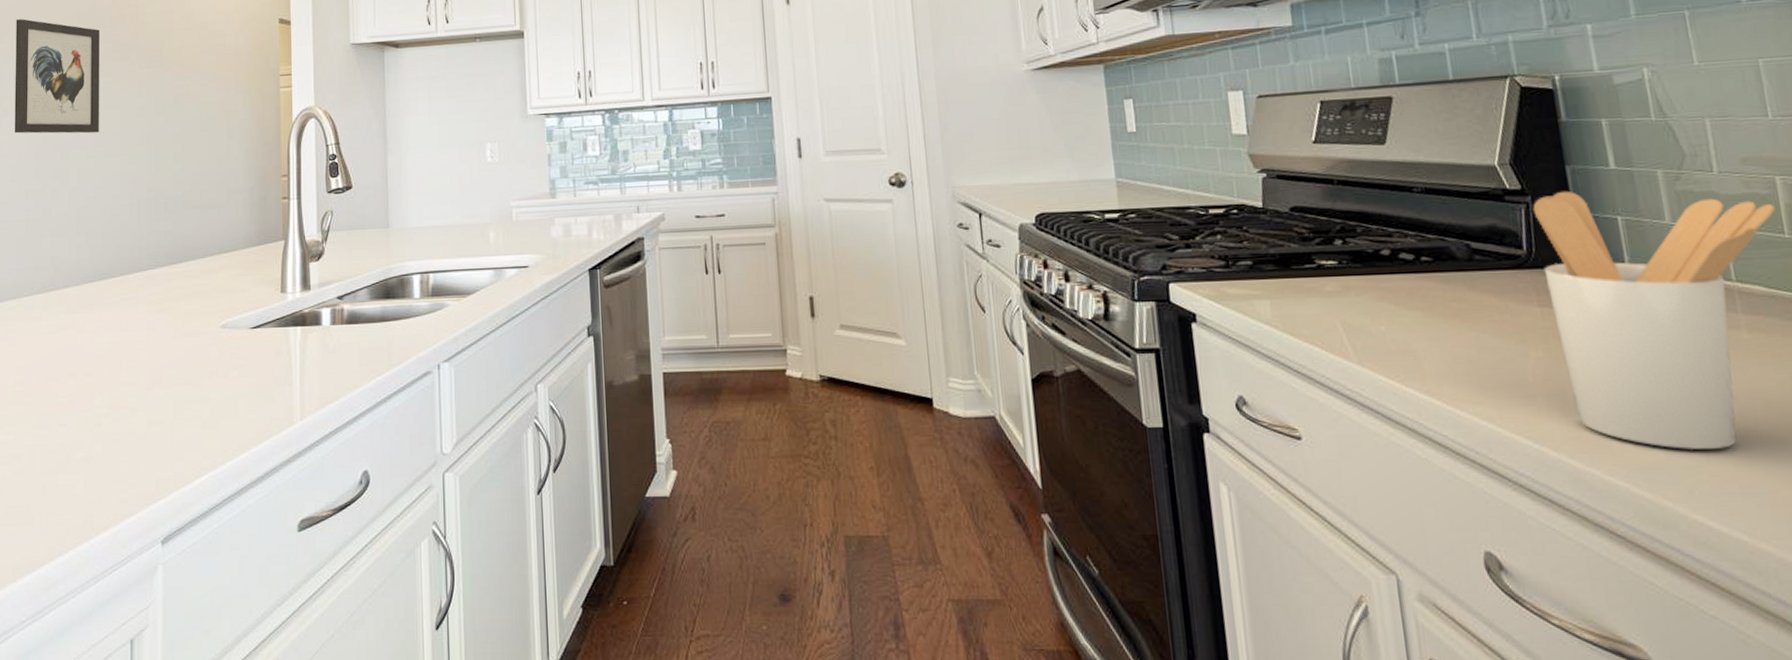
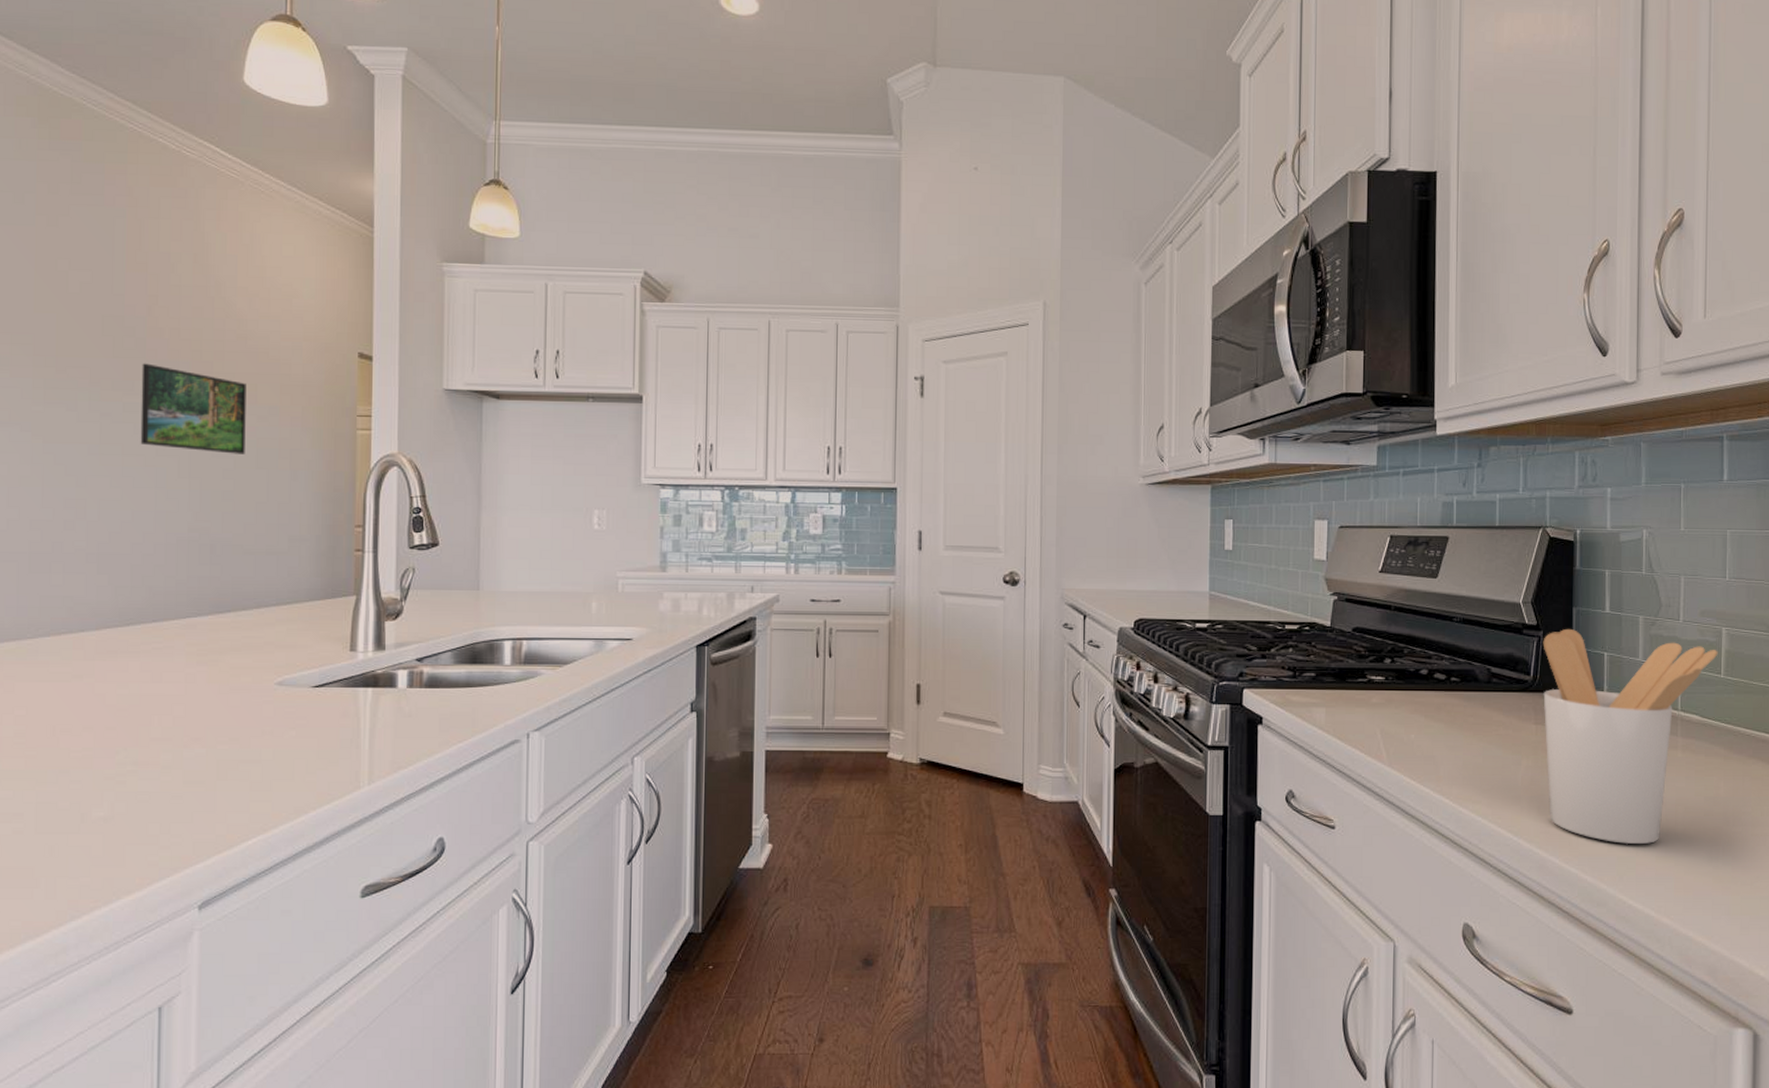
wall art: present [14,19,100,134] -> none [14,318,129,460]
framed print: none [109,47,191,120] -> present [140,363,246,454]

